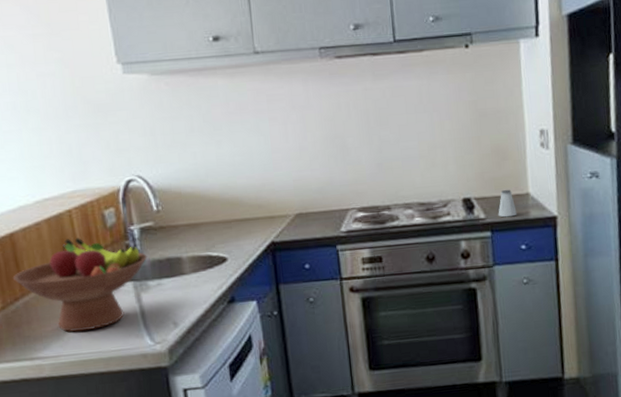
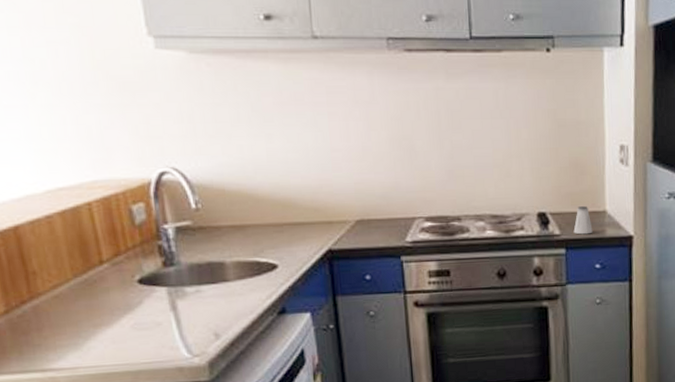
fruit bowl: present [12,238,148,332] -> none [18,235,184,341]

